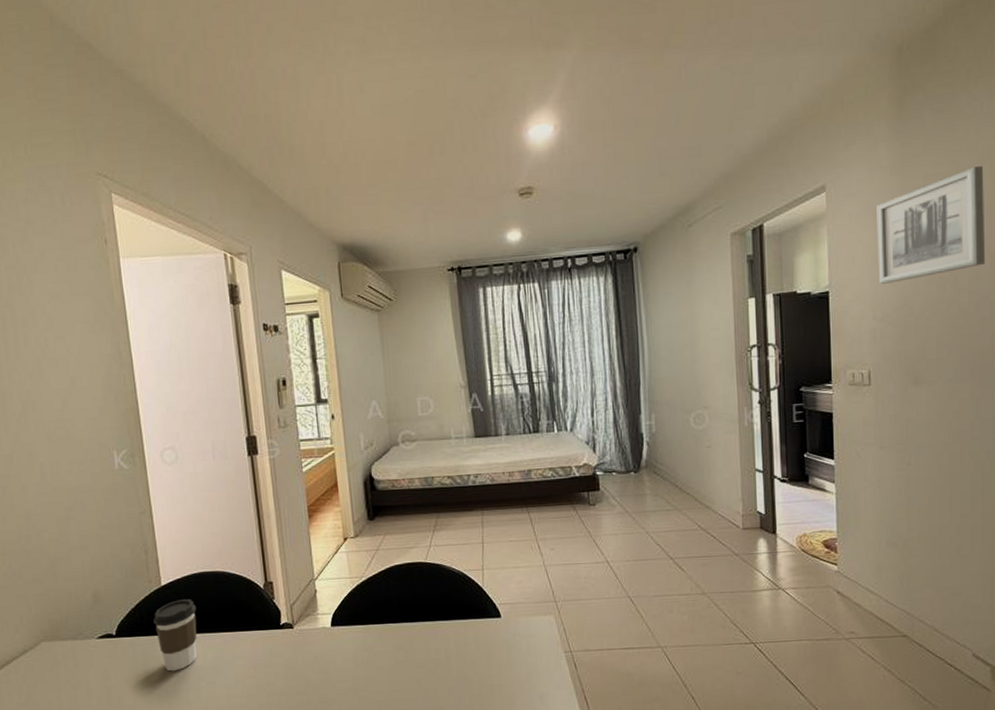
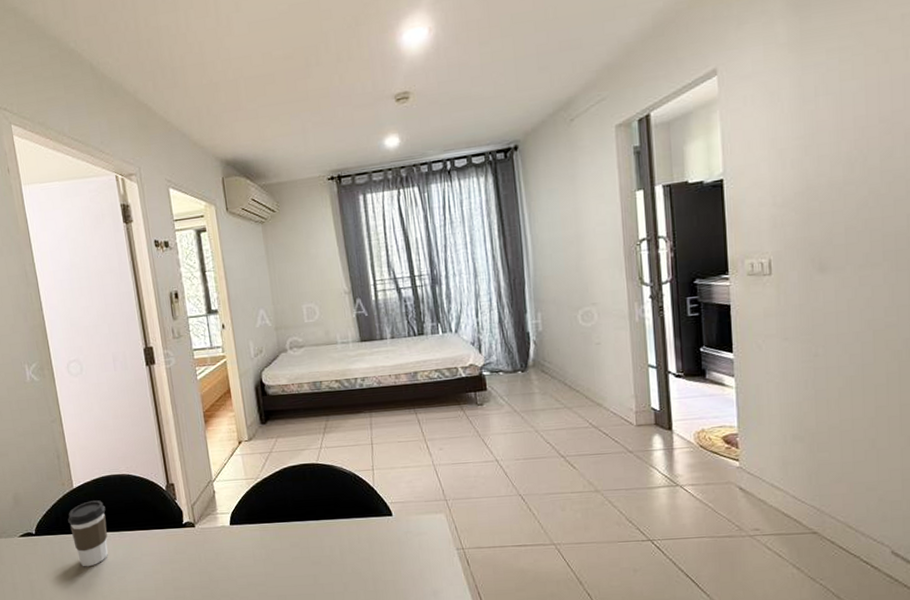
wall art: present [876,166,985,284] -> none [774,36,898,169]

